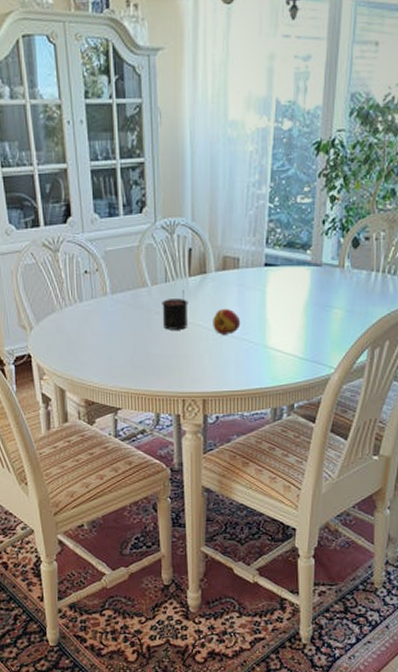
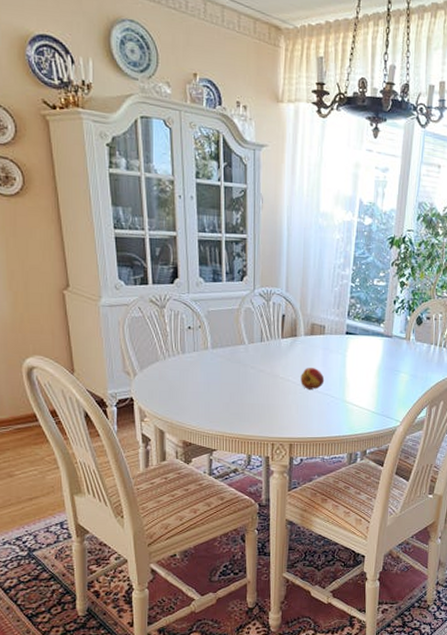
candle: present [162,290,188,330] -> none [257,349,280,383]

